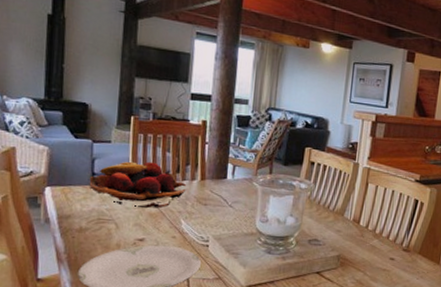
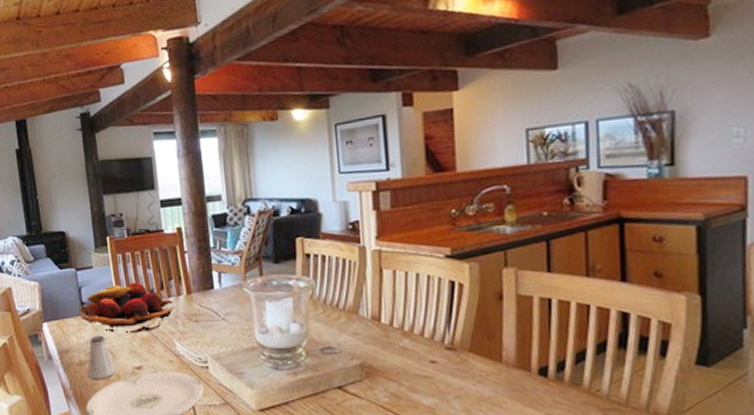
saltshaker: none [86,205,117,247] -> present [87,335,116,379]

